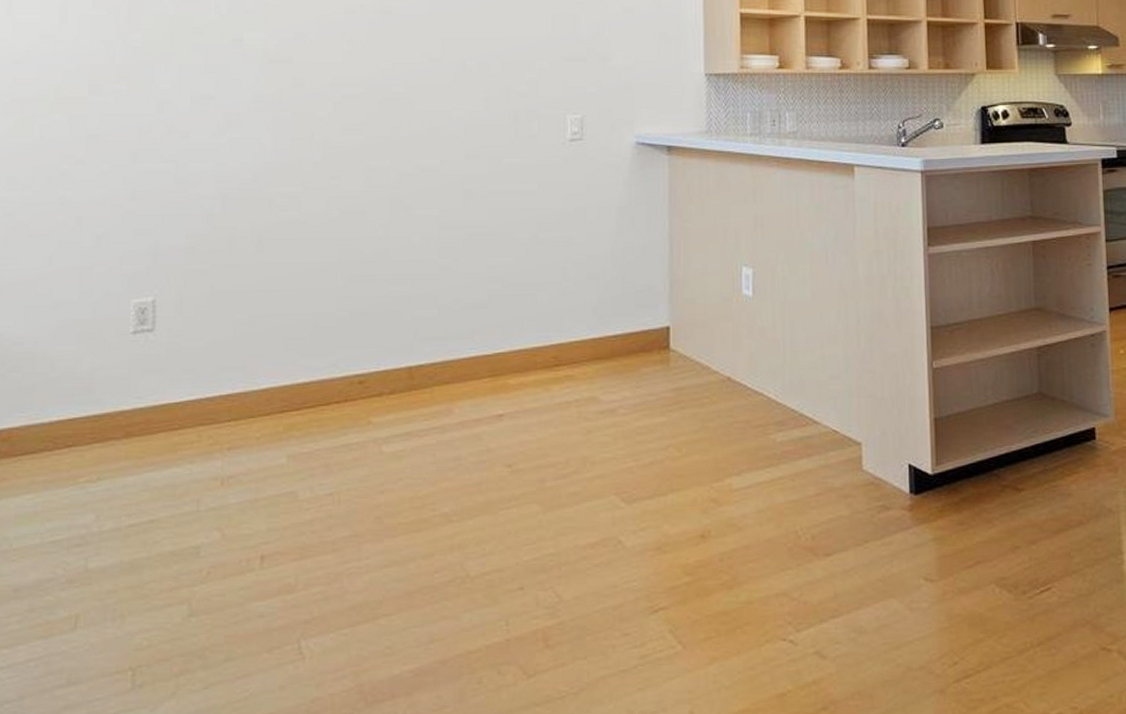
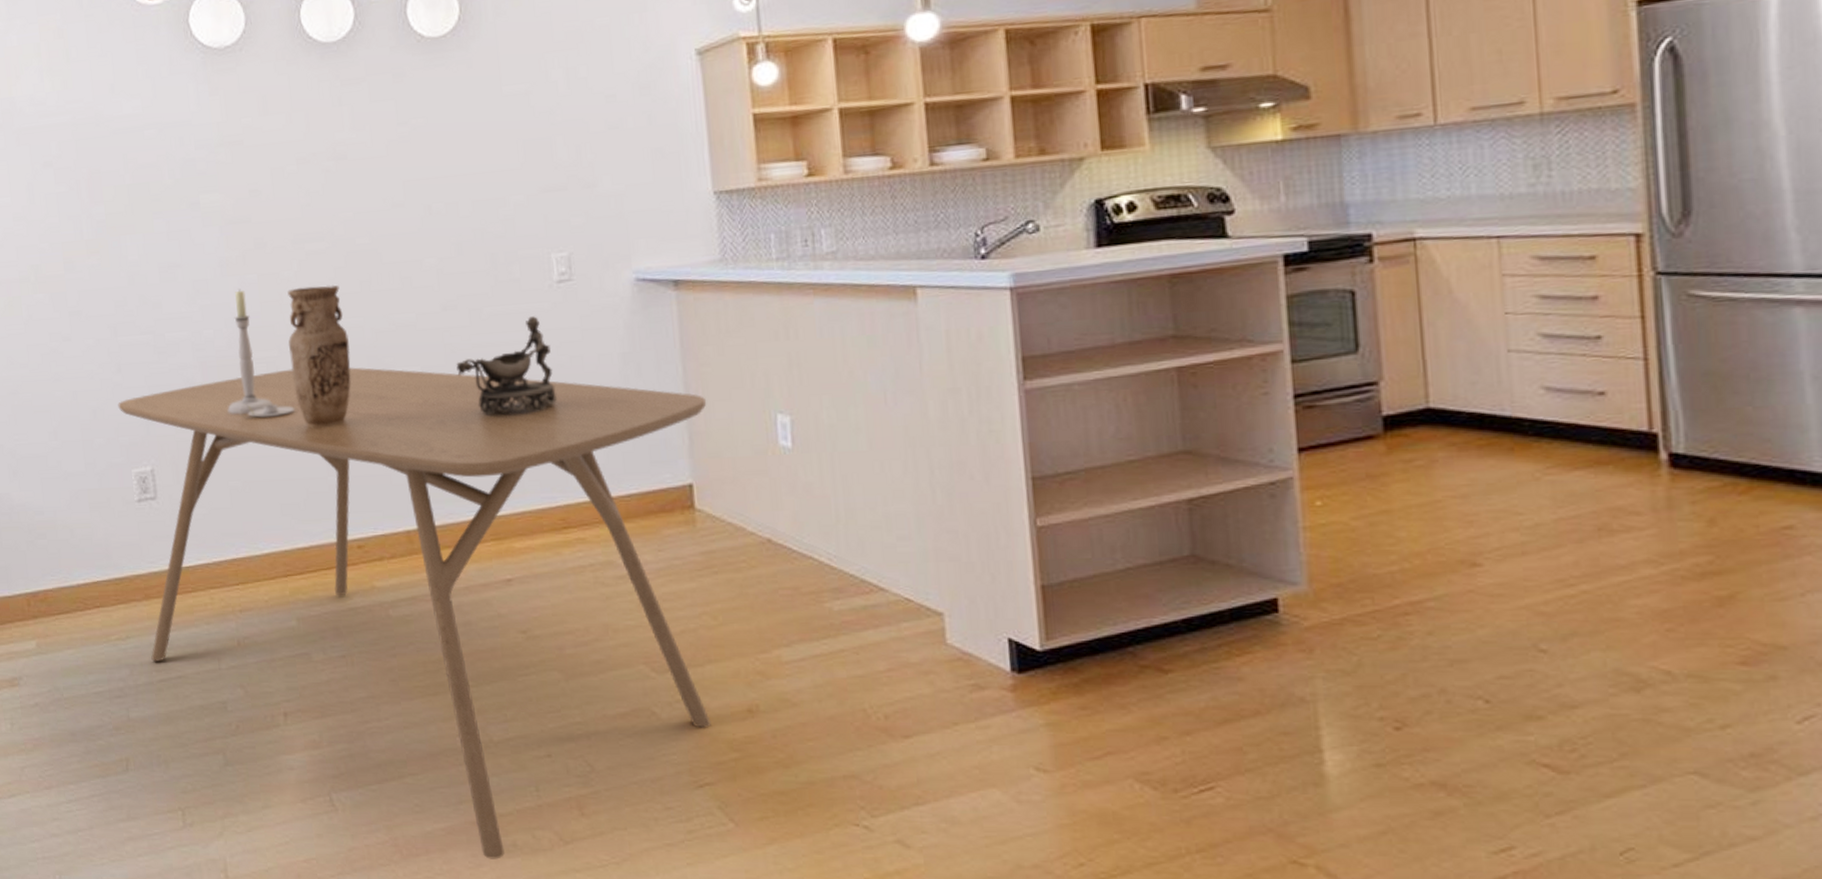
dining table: none [122,205,687,700] -> present [118,367,711,859]
candlestick: none [243,125,312,252] -> present [227,289,294,418]
vase: none [314,127,374,264] -> present [287,284,351,429]
decorative bowl: none [472,169,560,258] -> present [456,316,557,416]

